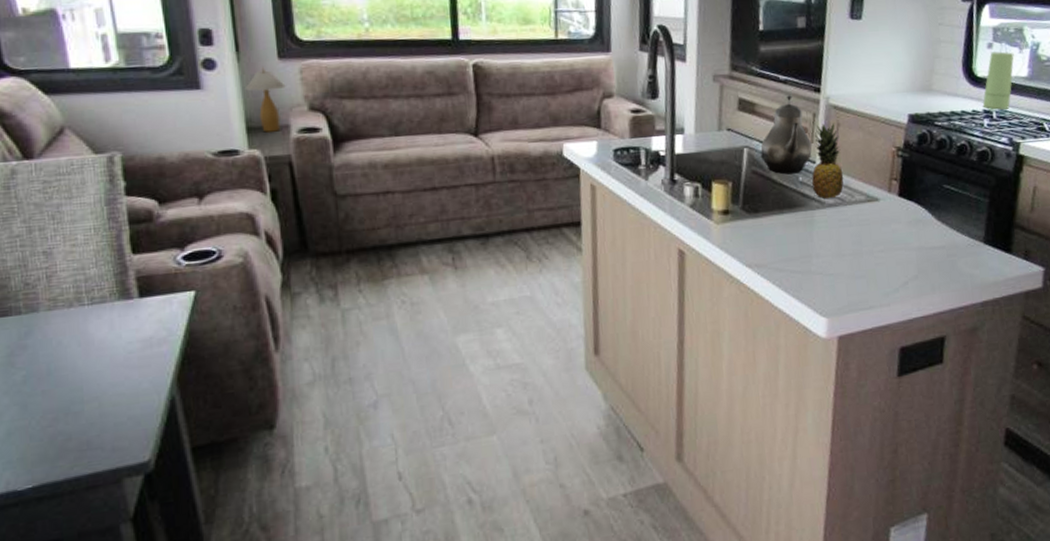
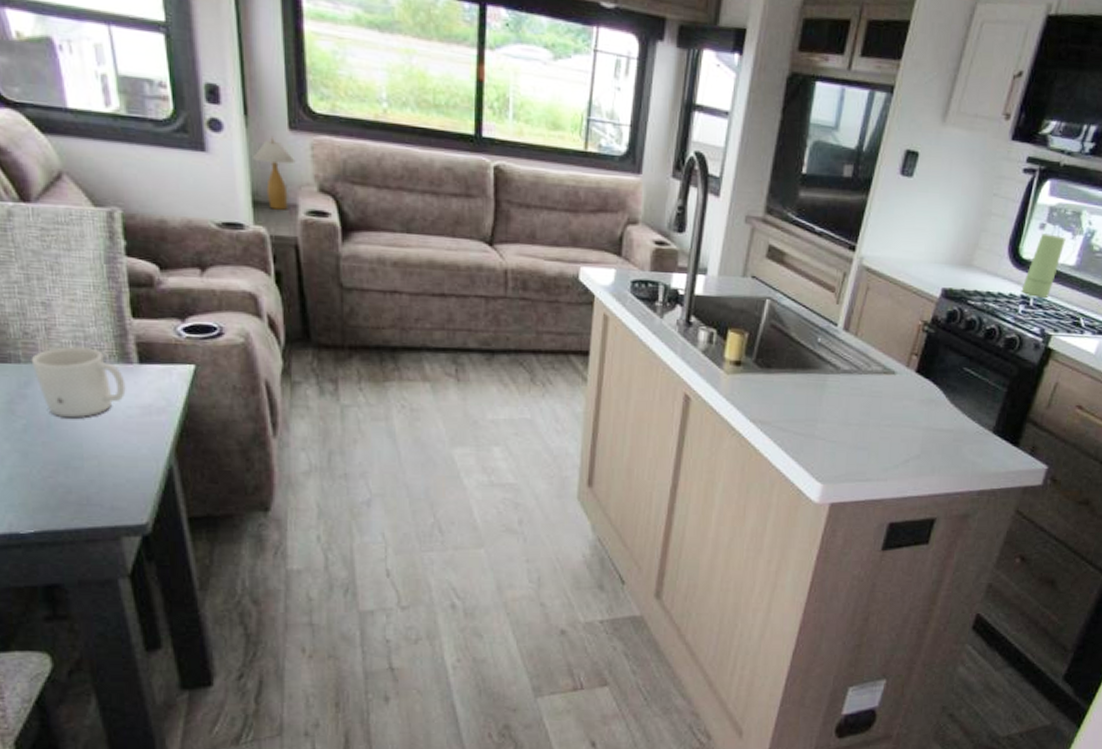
mug: none [31,289,127,363] -> present [31,346,126,419]
teapot: present [760,94,813,175] -> none [783,248,838,334]
fruit: present [811,123,844,199] -> none [829,285,867,364]

